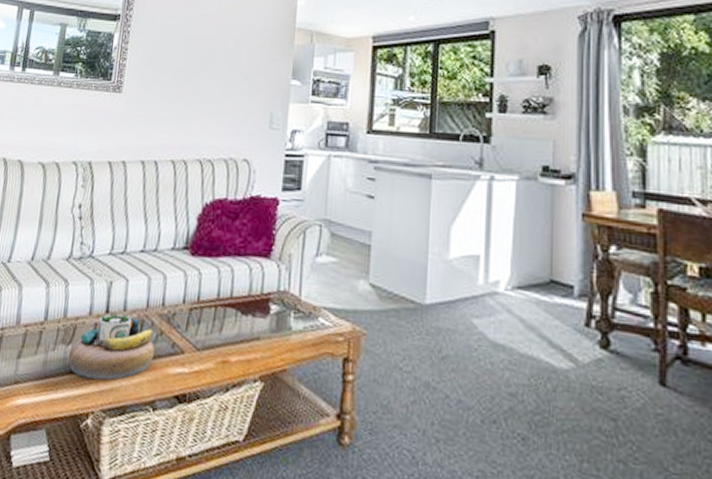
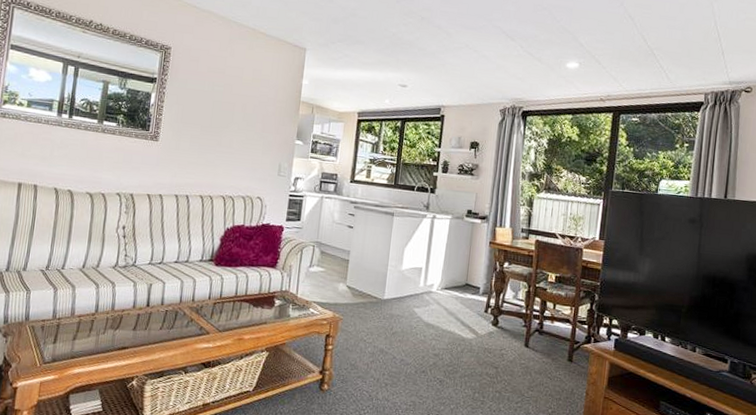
decorative bowl: present [68,311,155,380] -> none [116,305,186,354]

